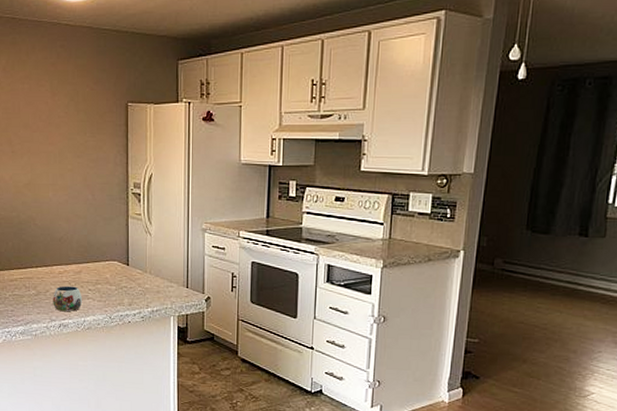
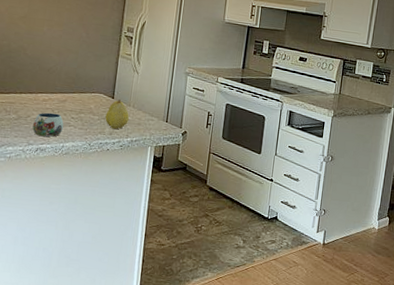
fruit: none [123,266,147,300] -> present [105,99,129,130]

